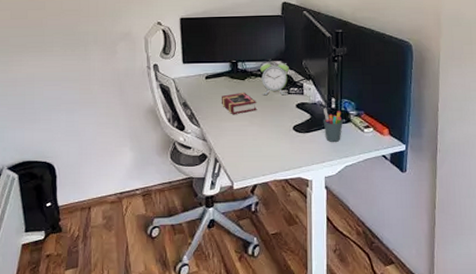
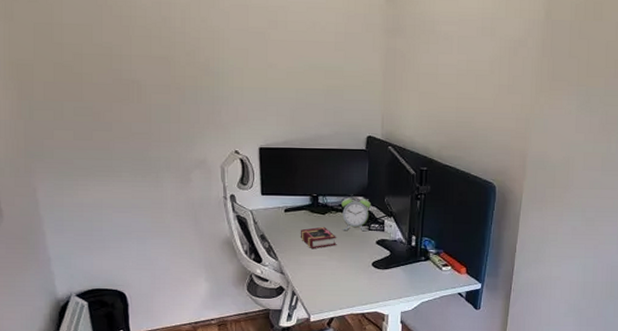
pen holder: present [323,108,343,142] -> none [402,245,422,279]

